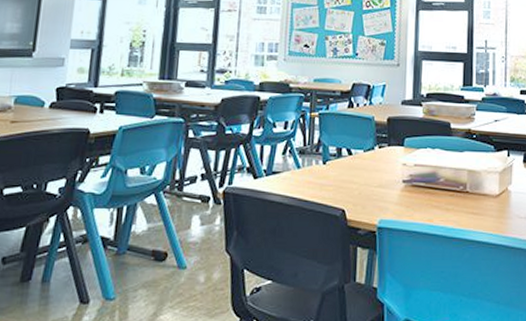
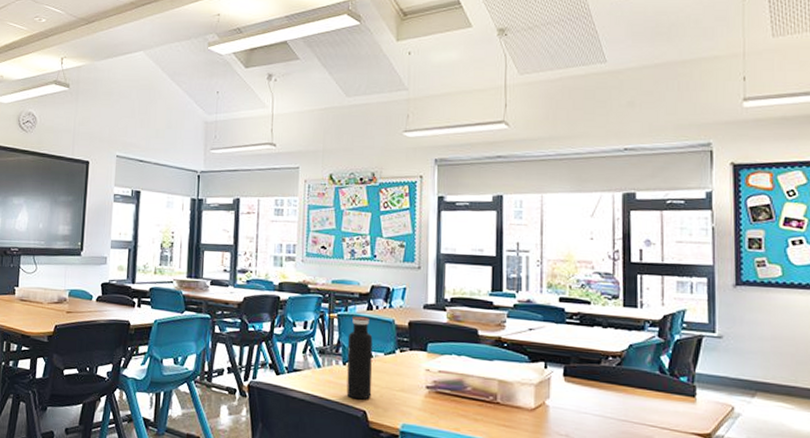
water bottle: none [326,114,353,198] -> present [346,316,373,400]

